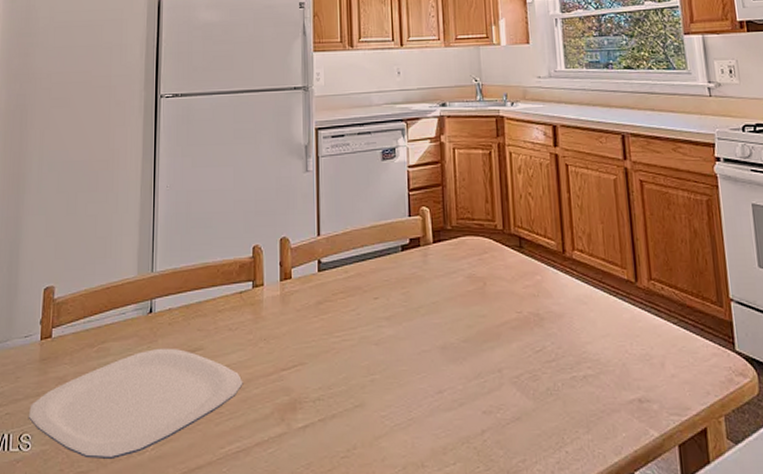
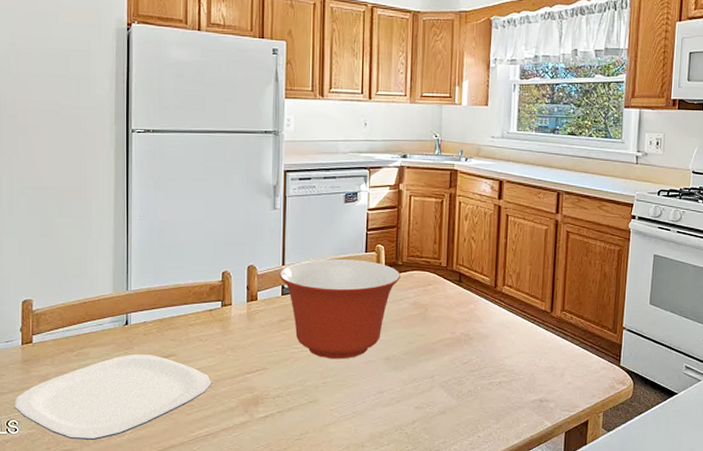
mixing bowl: none [314,226,451,350] -> present [279,259,400,359]

